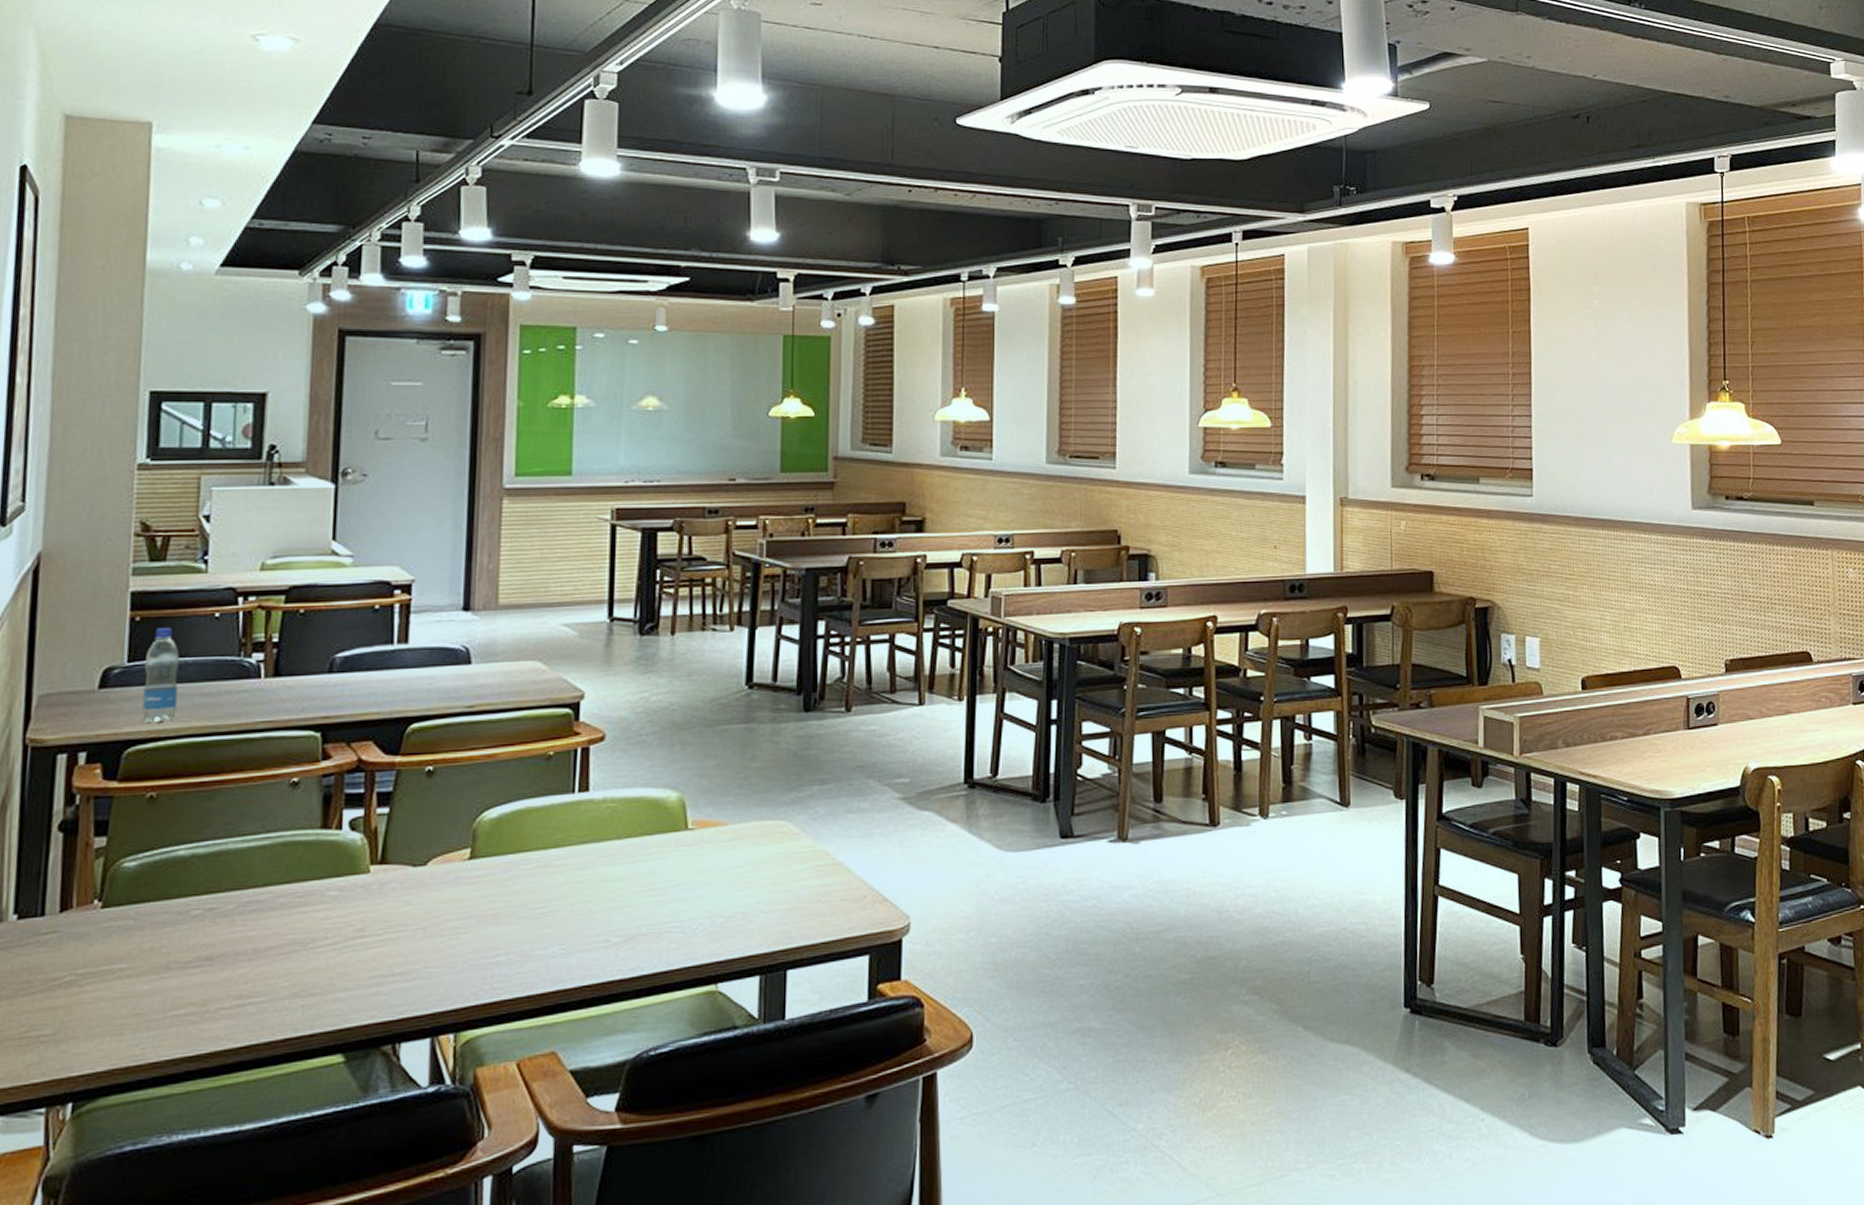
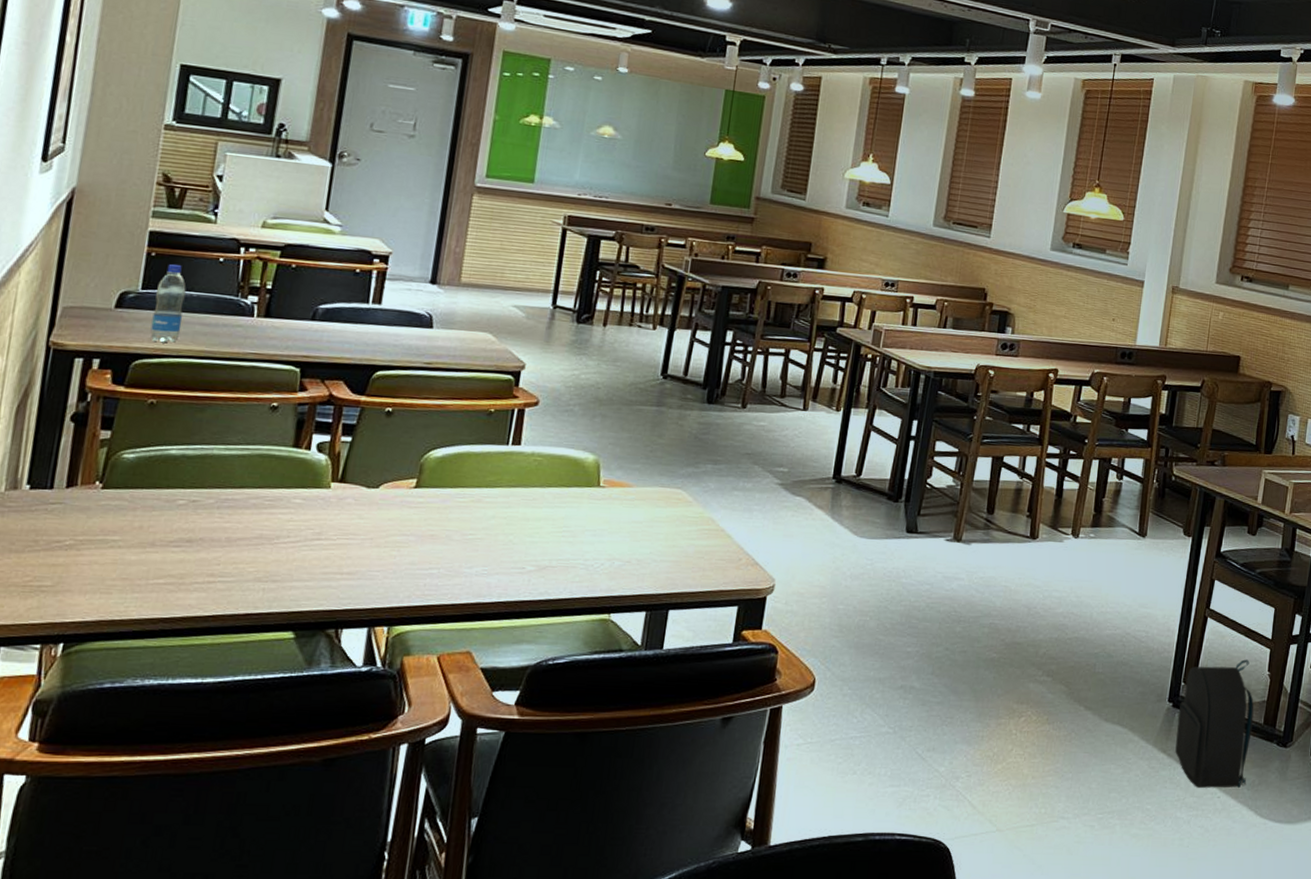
backpack: none [1419,942,1515,1111] -> present [1175,659,1254,789]

